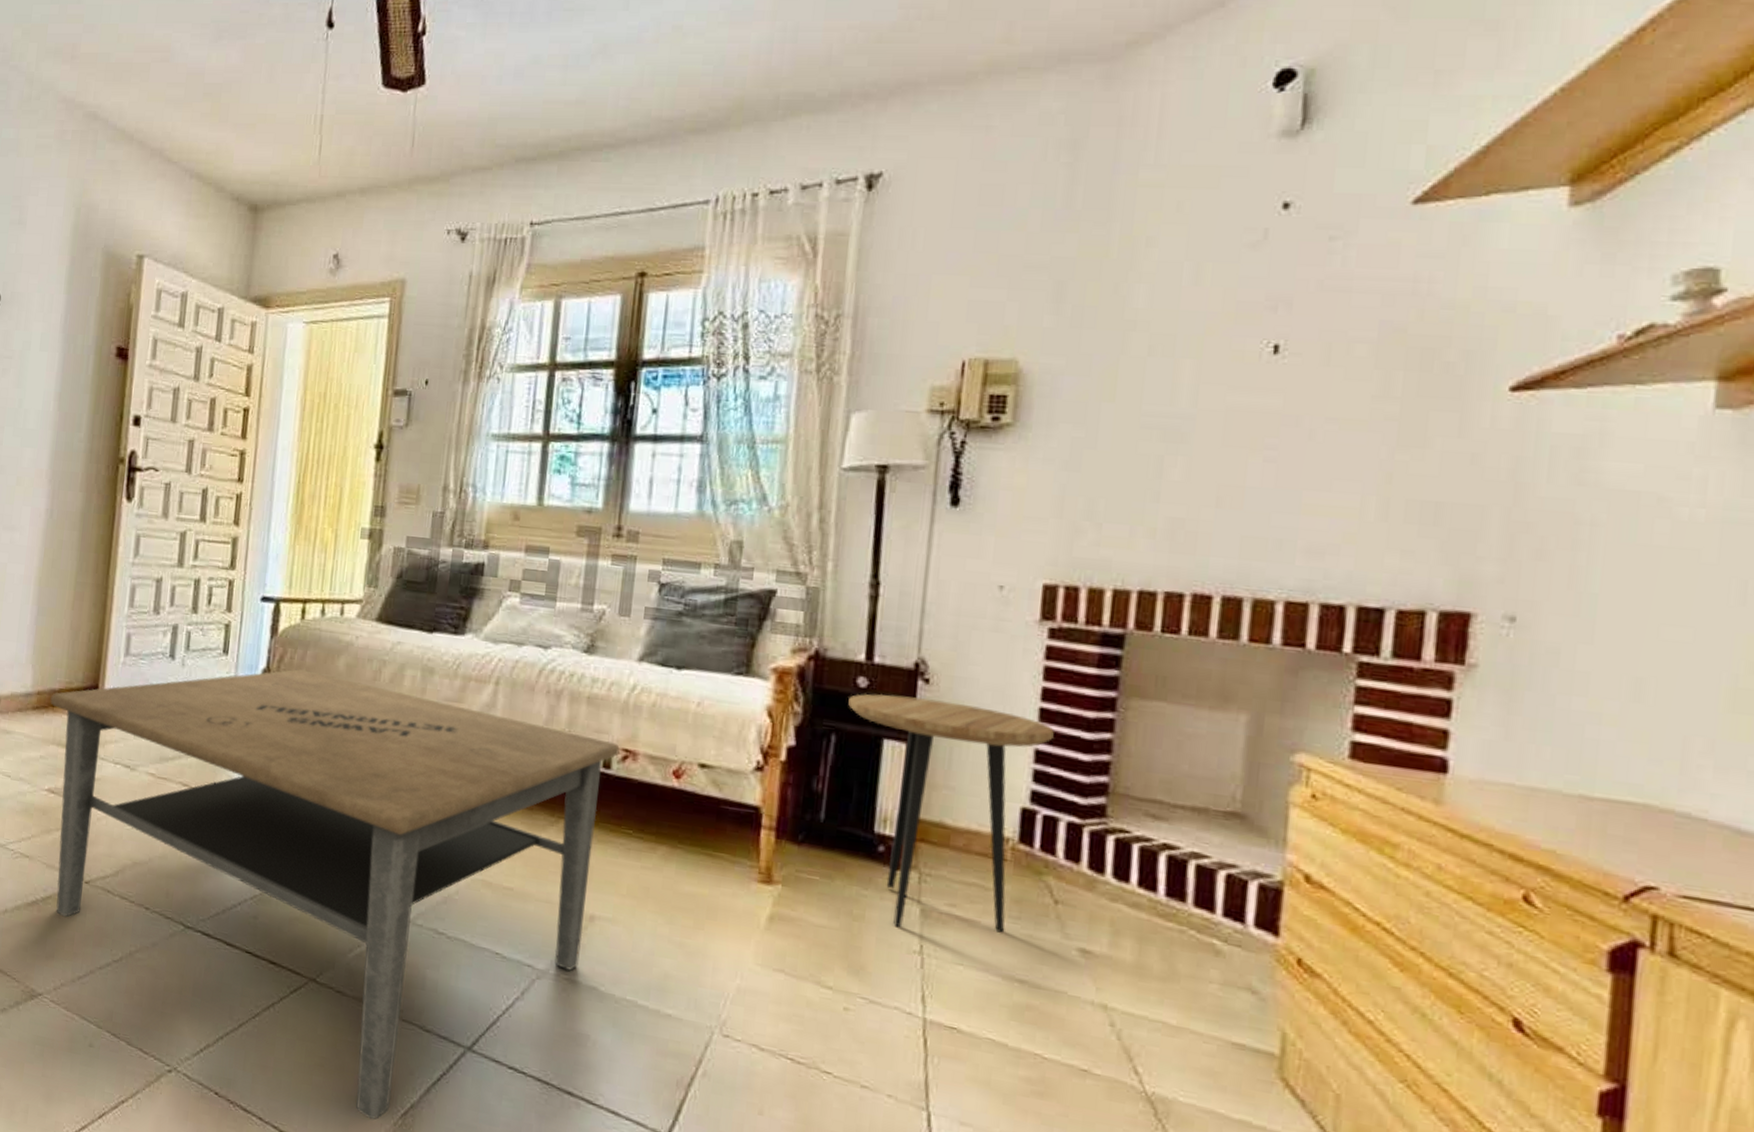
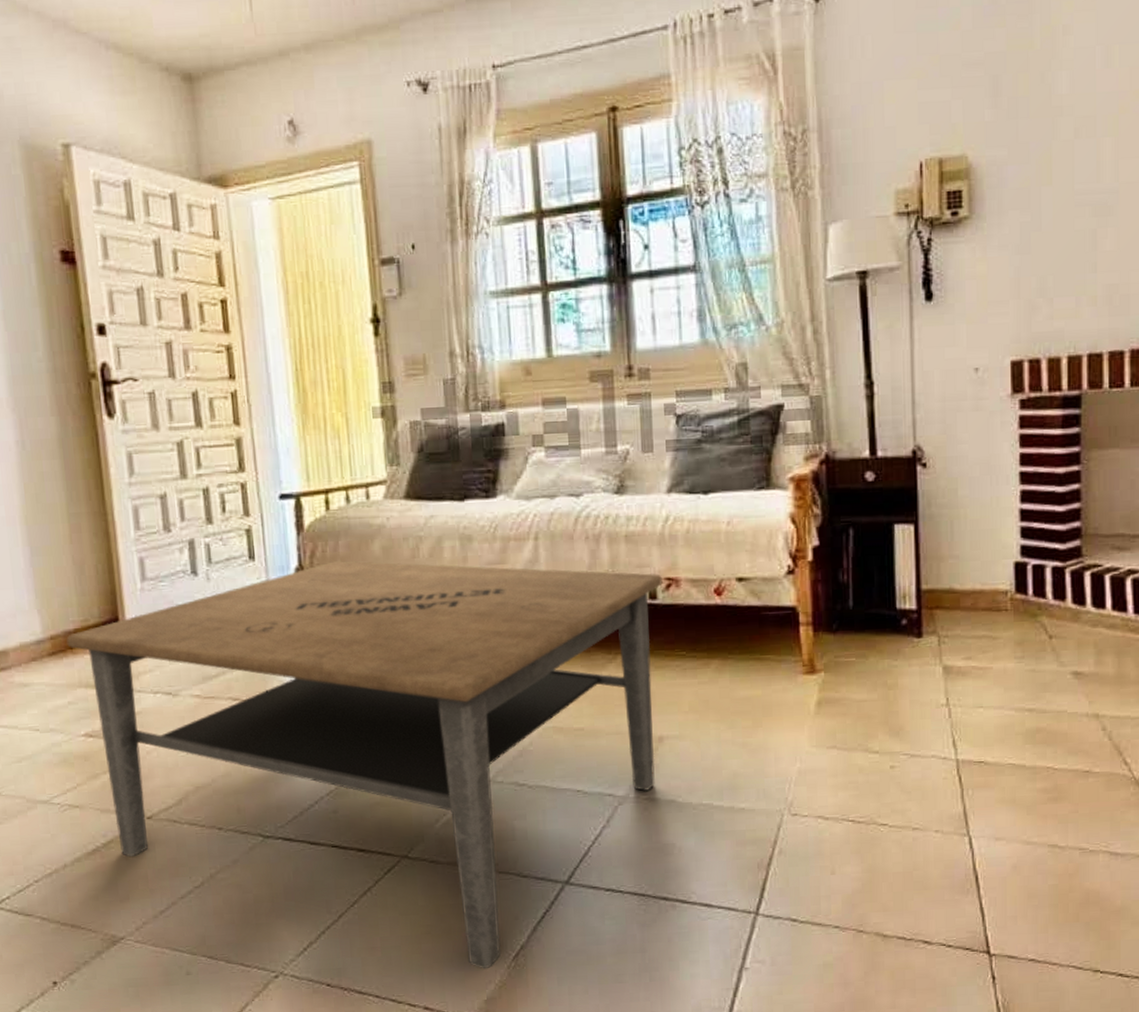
side table: present [848,693,1054,933] -> none [860,480,1033,687]

